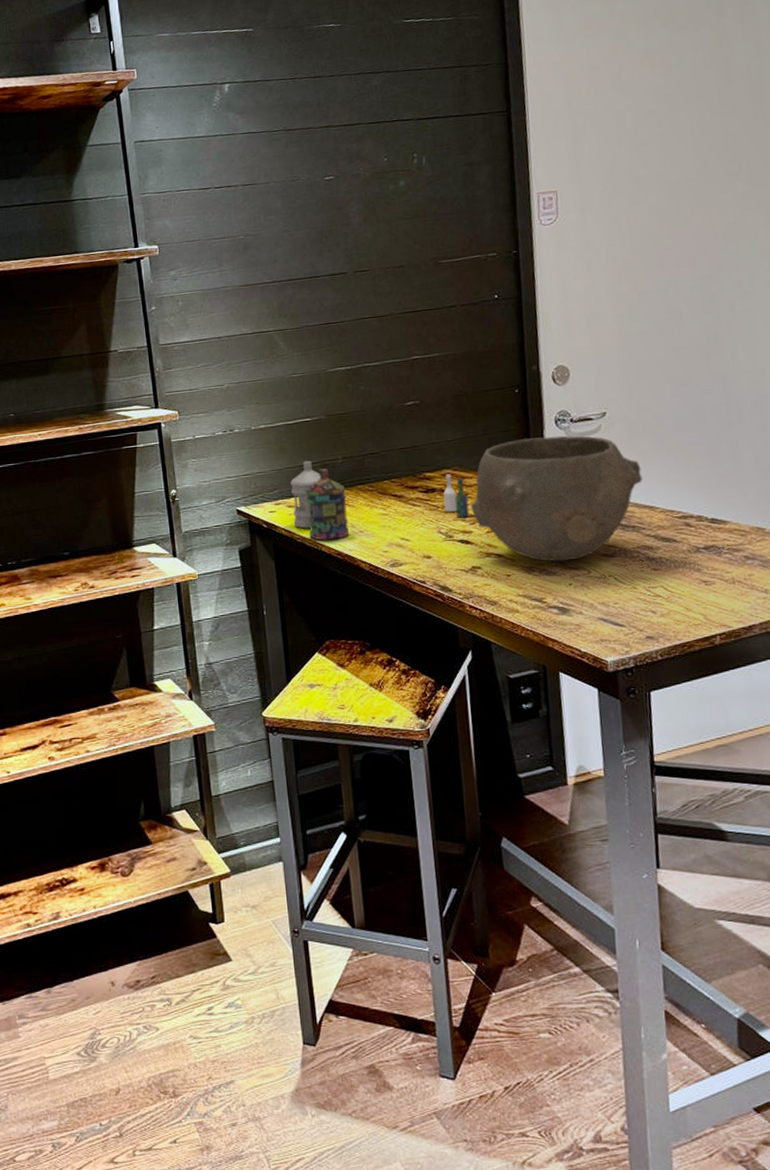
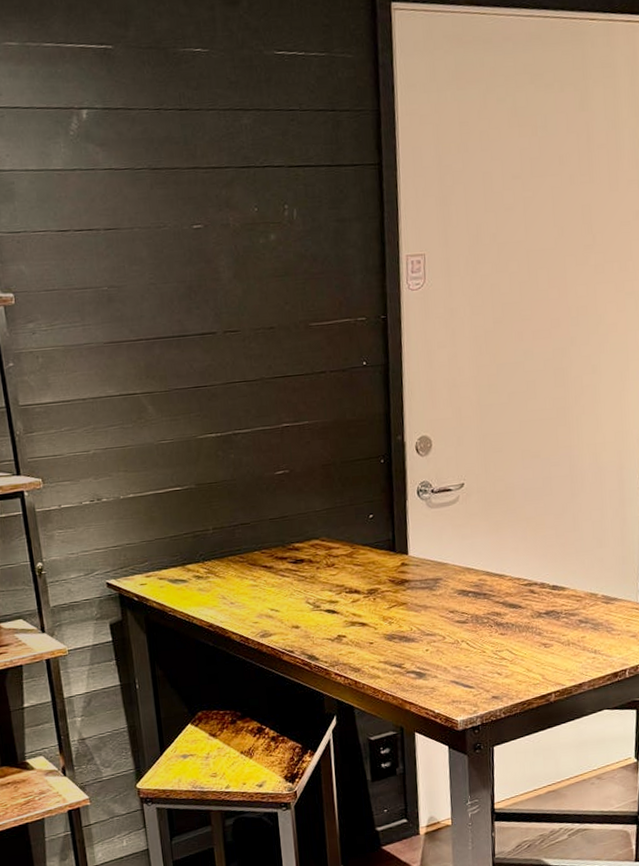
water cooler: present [291,460,470,540] -> none [161,531,336,613]
bowl: present [470,435,643,562] -> none [337,506,494,629]

